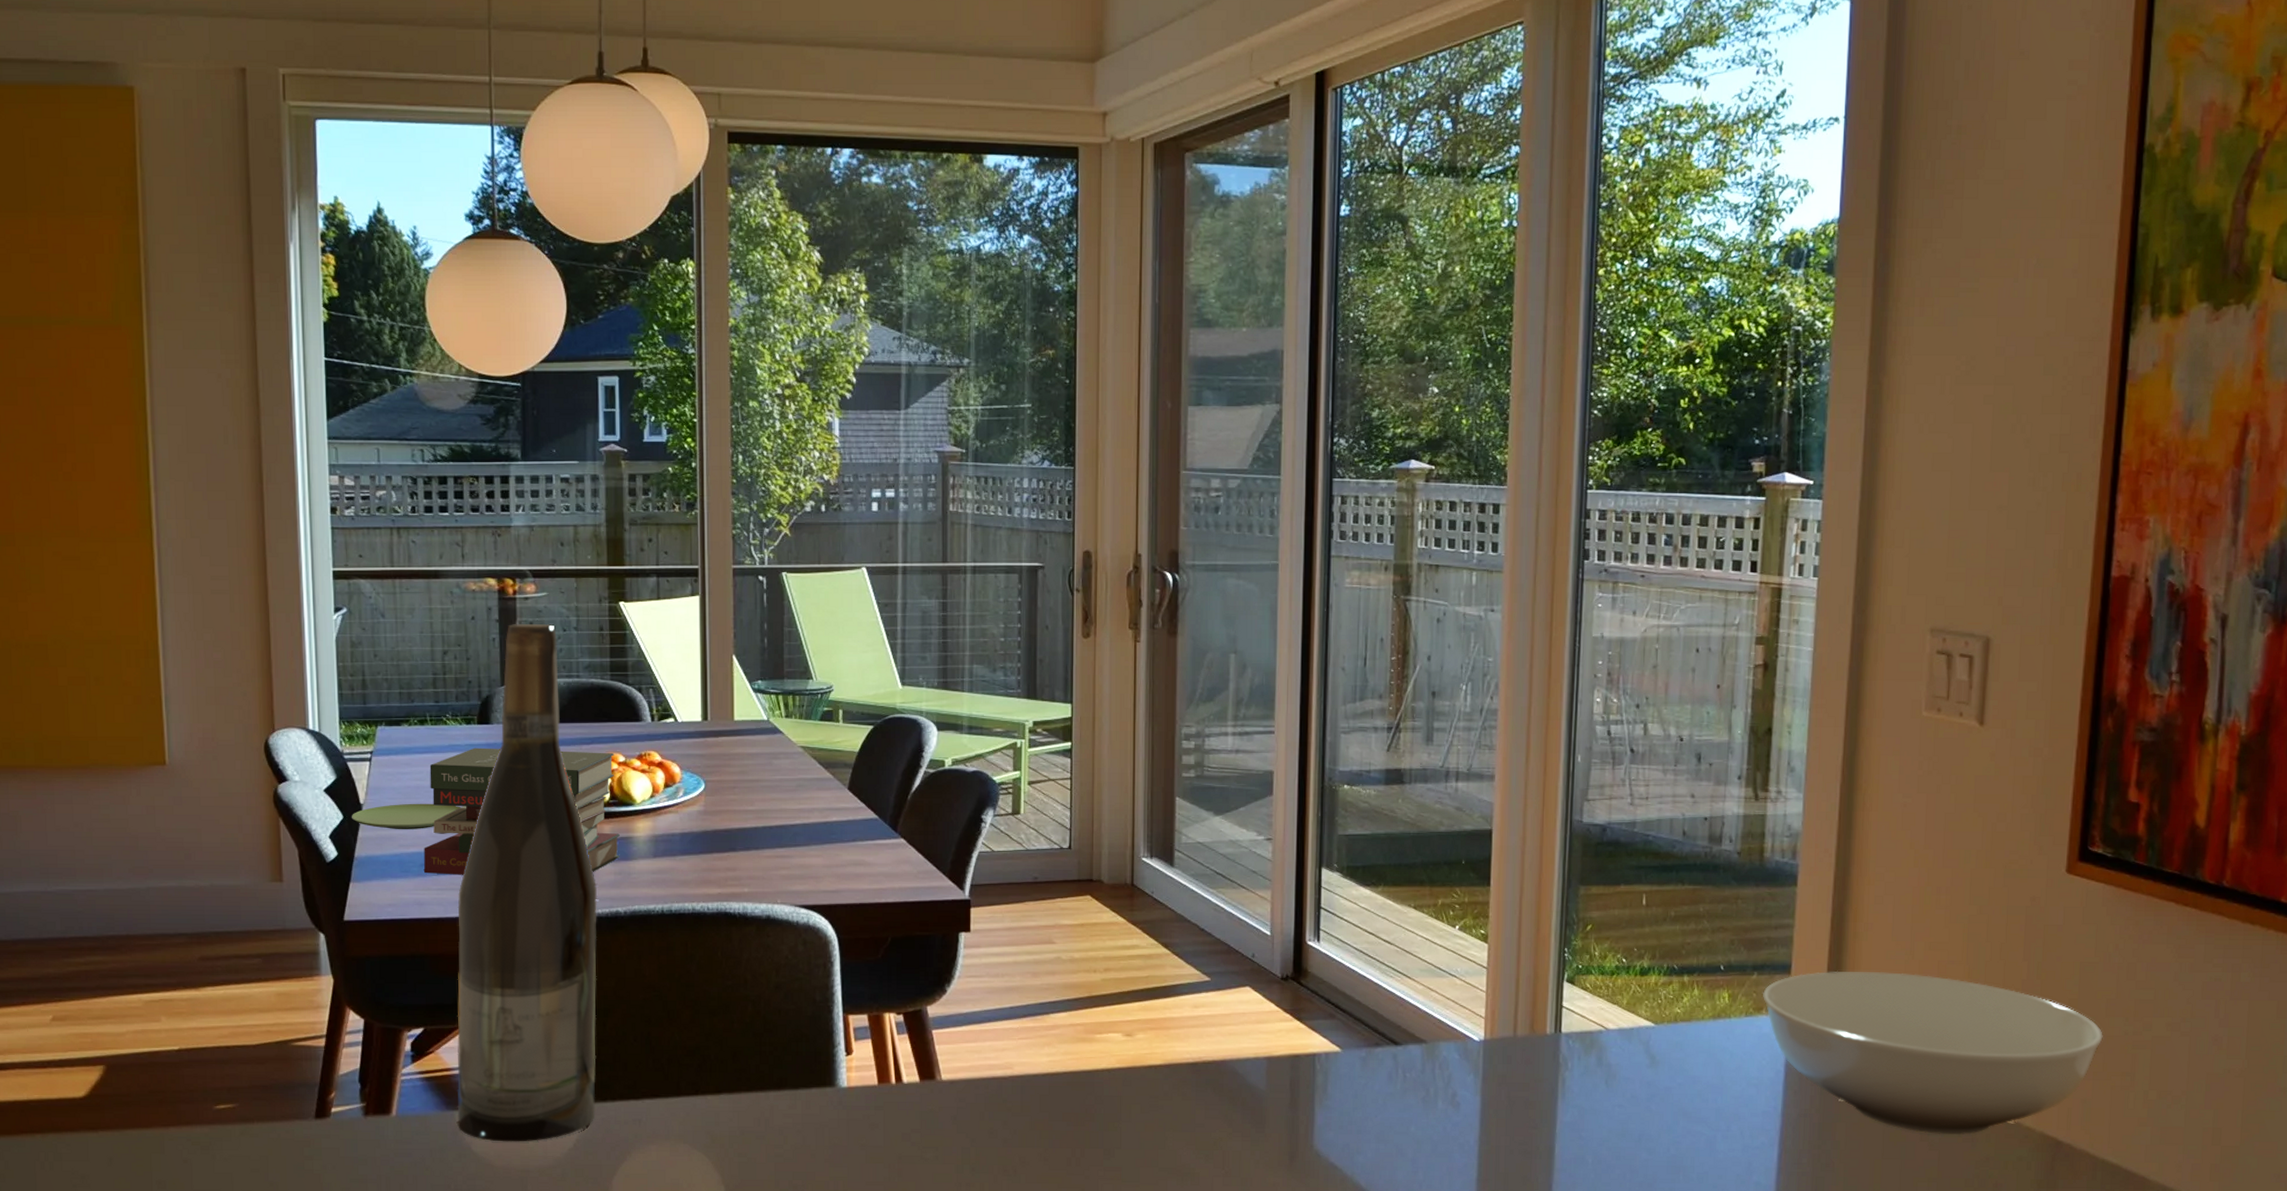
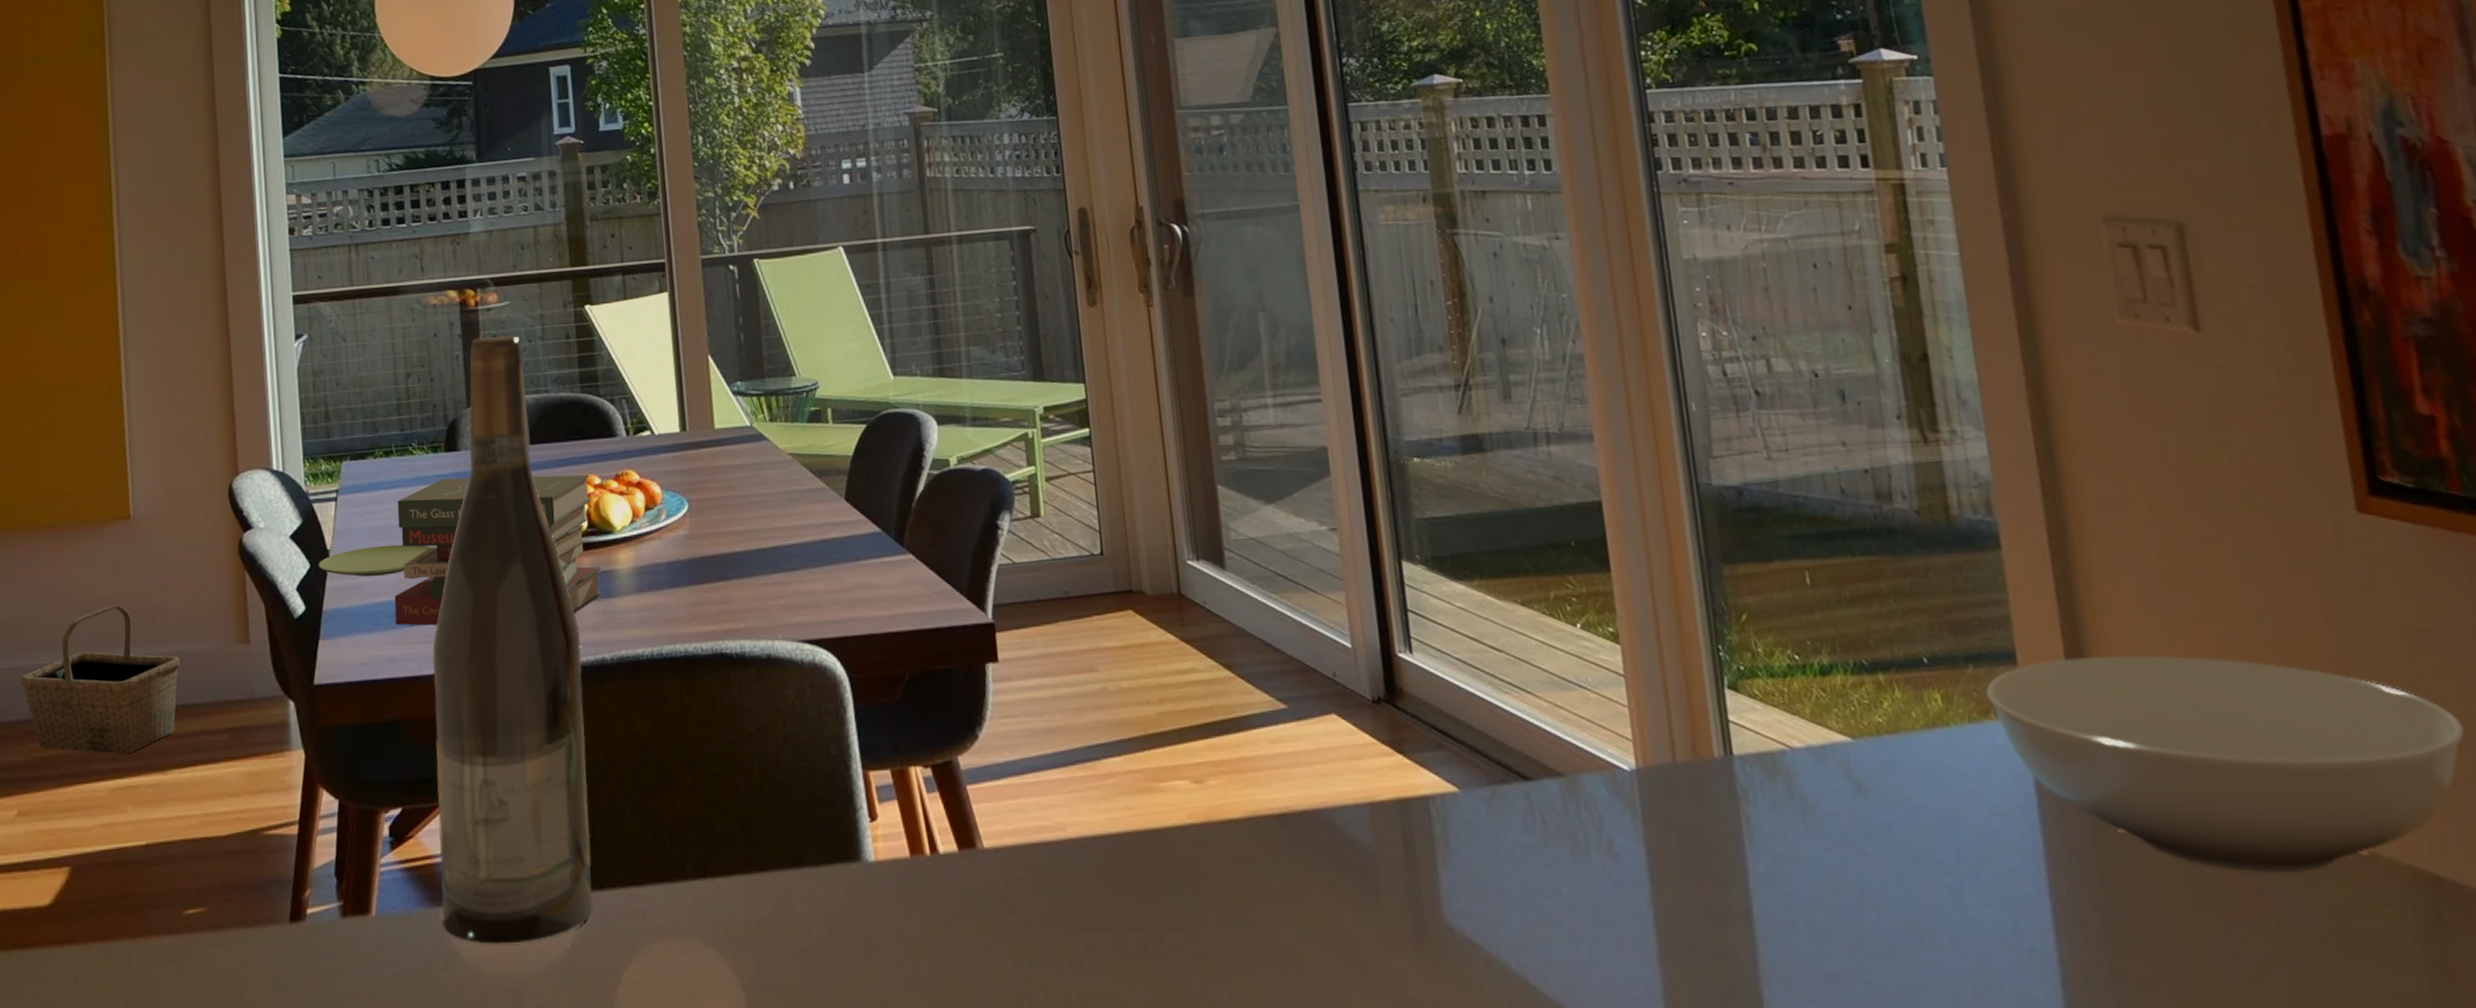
basket: none [55,841,214,972] -> present [20,605,180,755]

